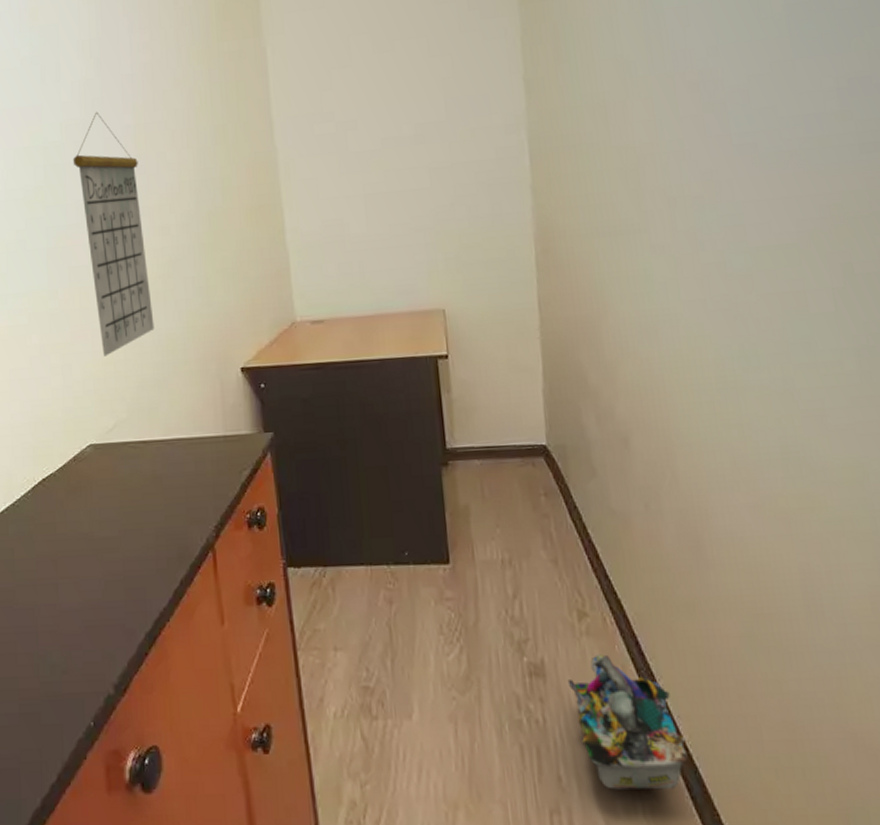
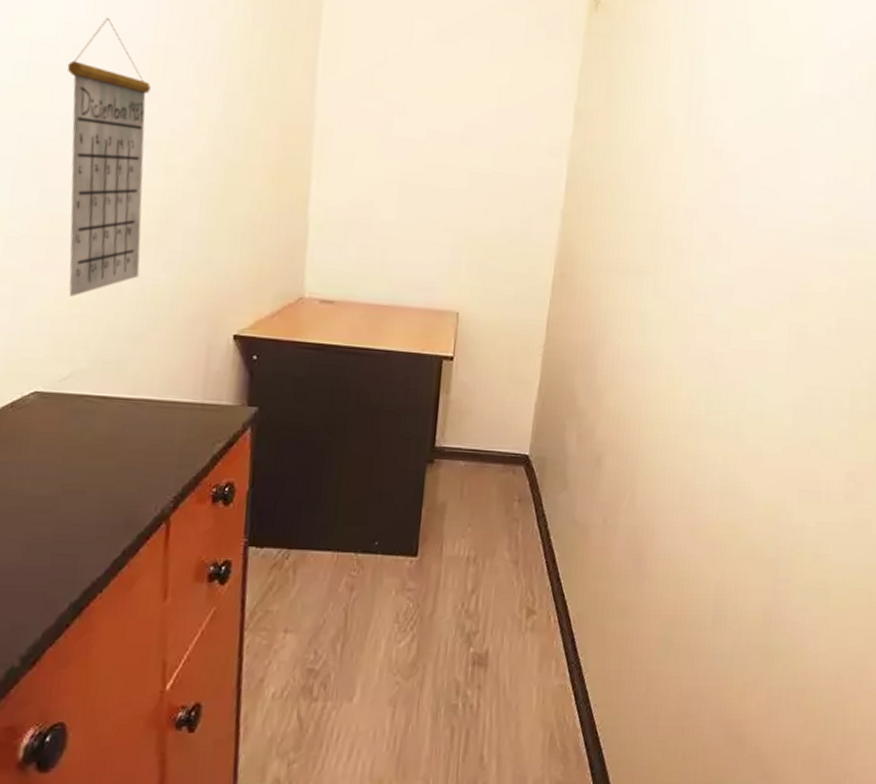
waste bin: present [567,654,688,790] -> none [505,648,598,768]

